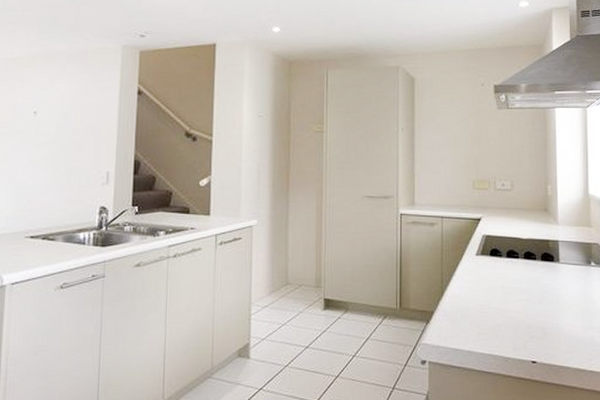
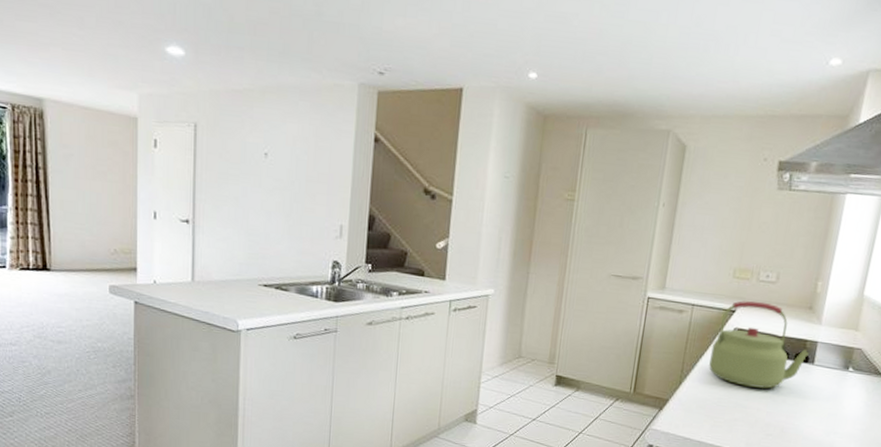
kettle: none [466,208,554,291] -> present [709,301,810,389]

